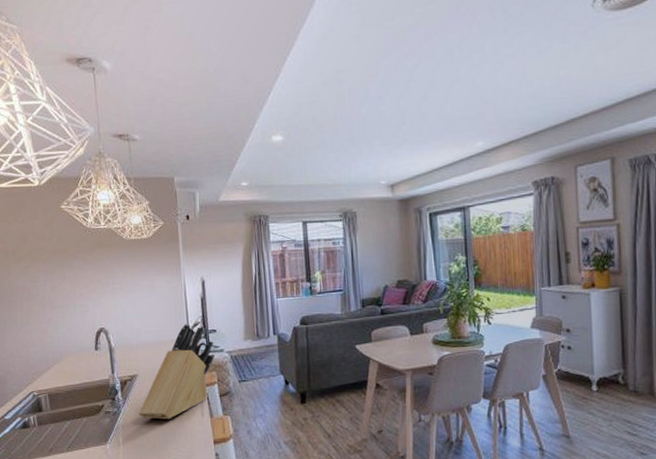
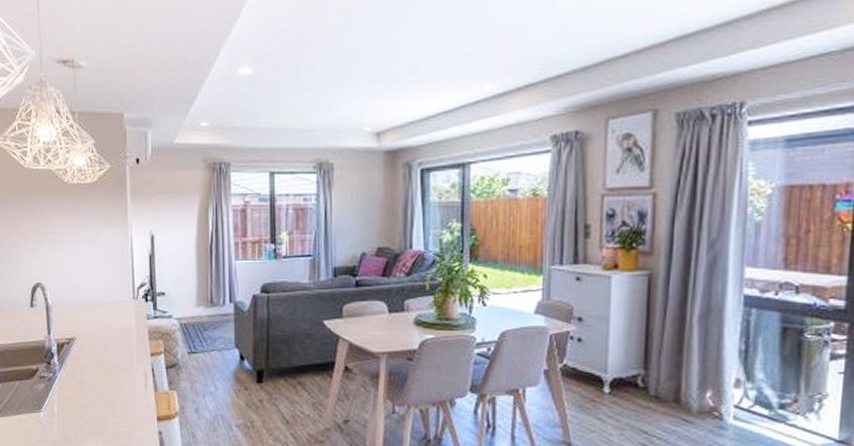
knife block: present [138,324,214,420] -> none [76,284,162,390]

